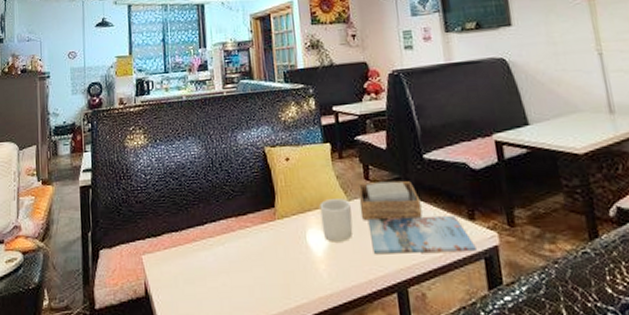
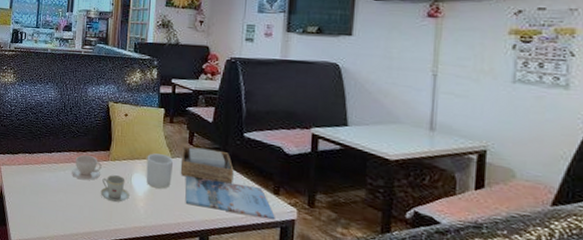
teacup: none [232,218,268,251] -> present [72,154,102,180]
teacup: none [271,236,307,271] -> present [100,175,130,202]

